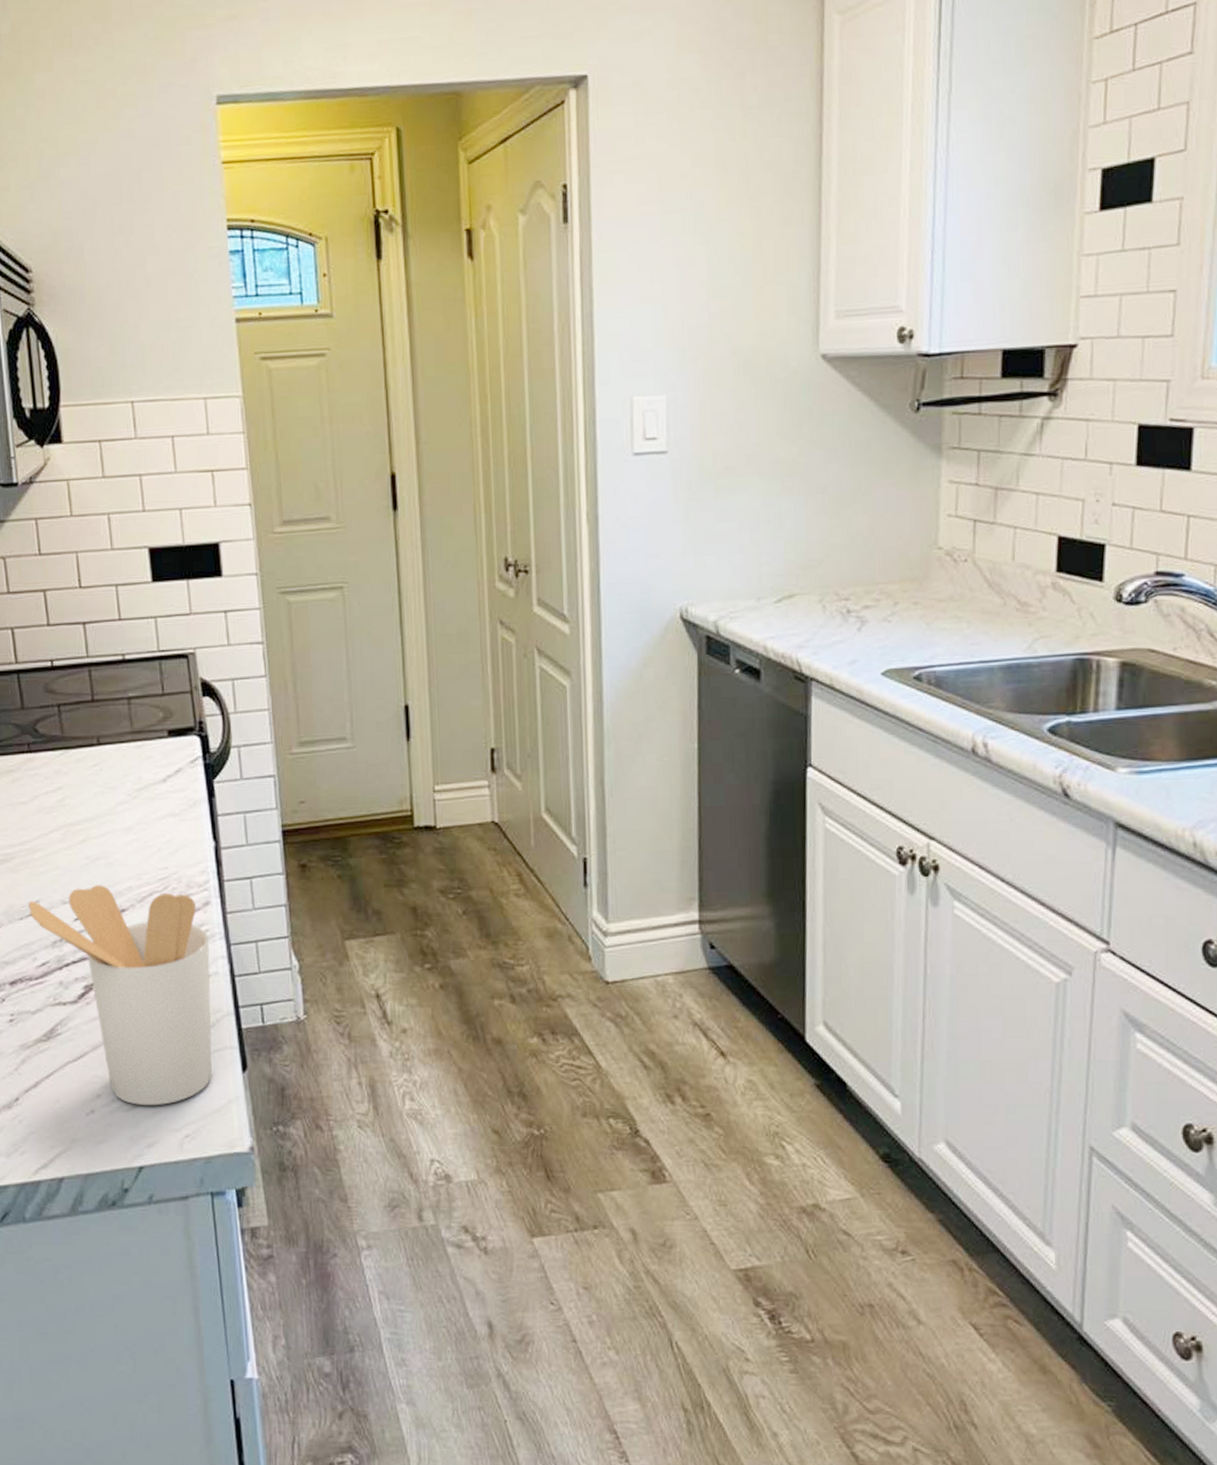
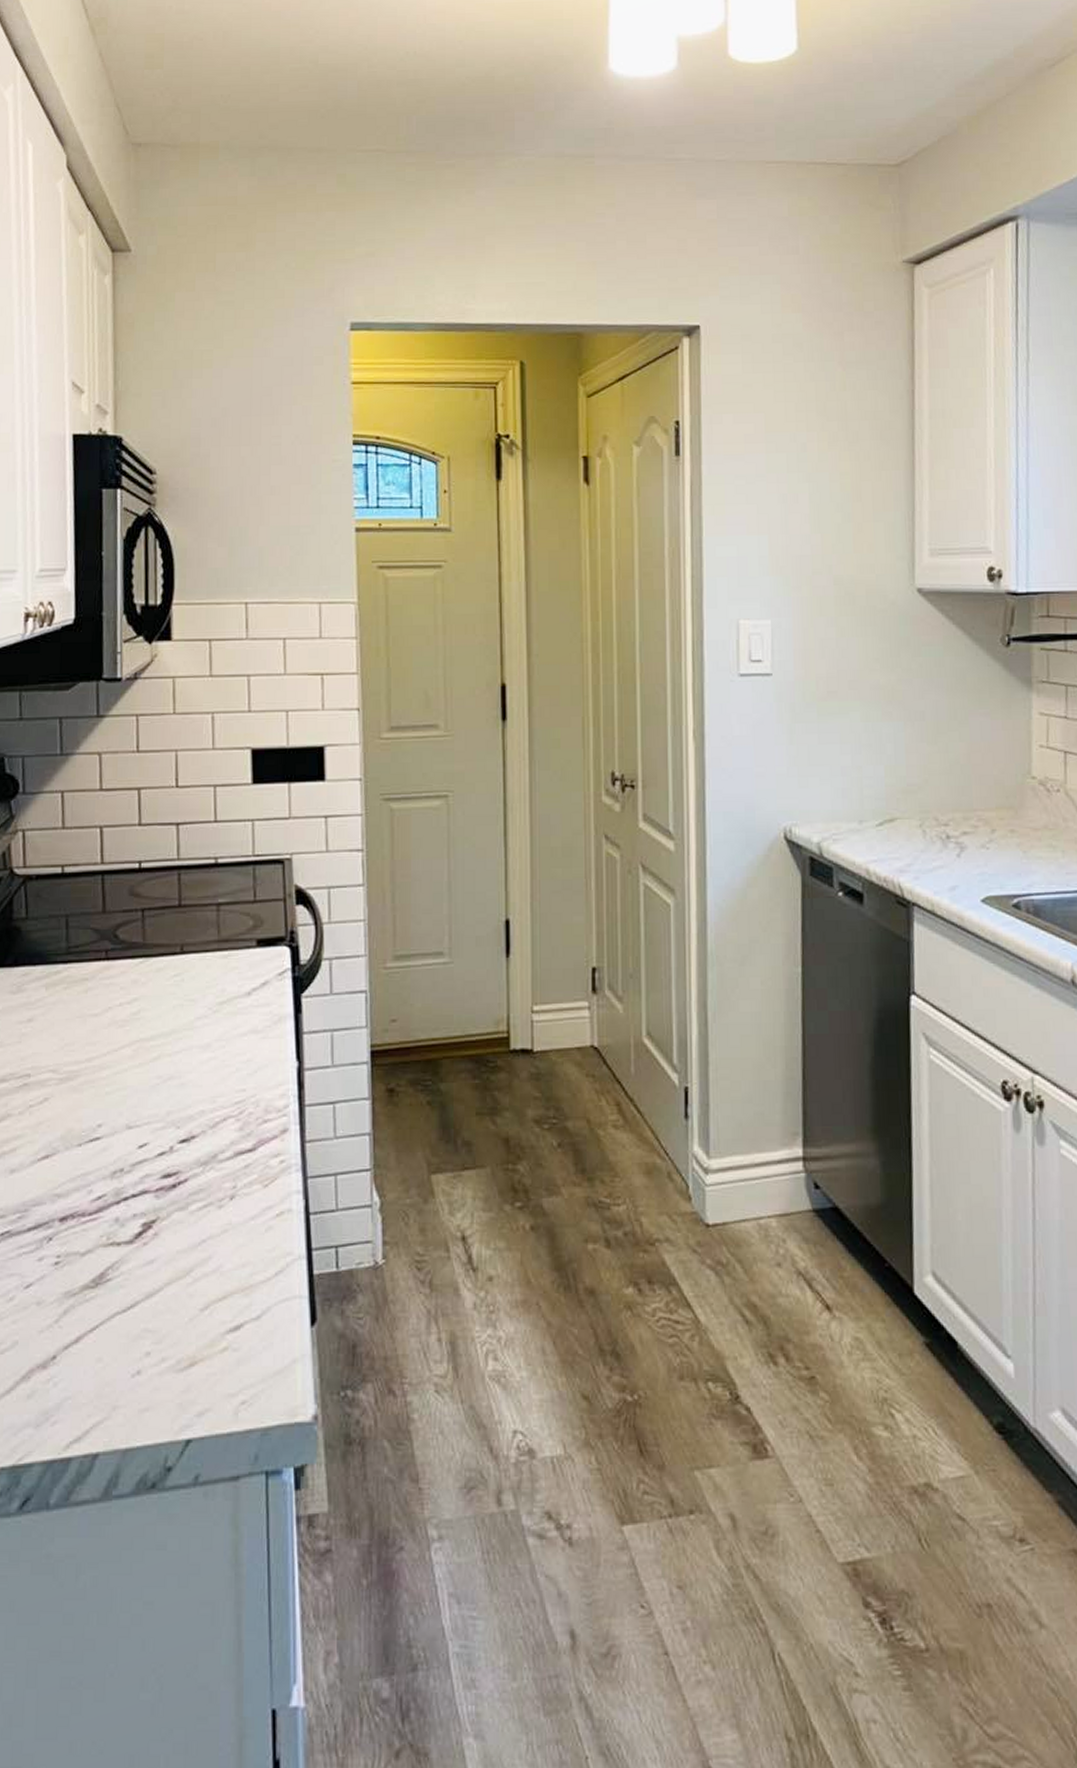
utensil holder: present [28,885,212,1106] -> none [89,1108,285,1366]

